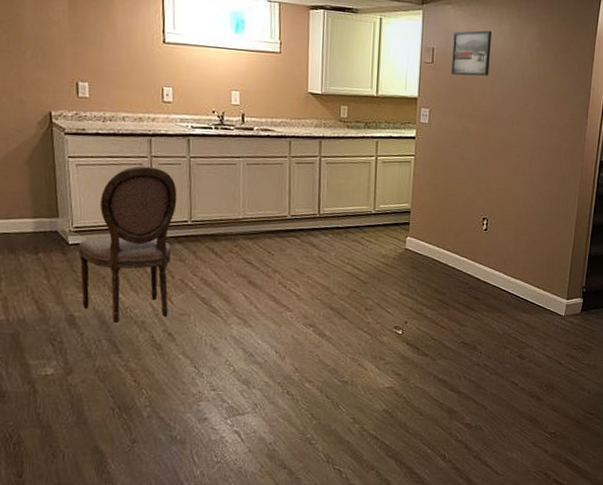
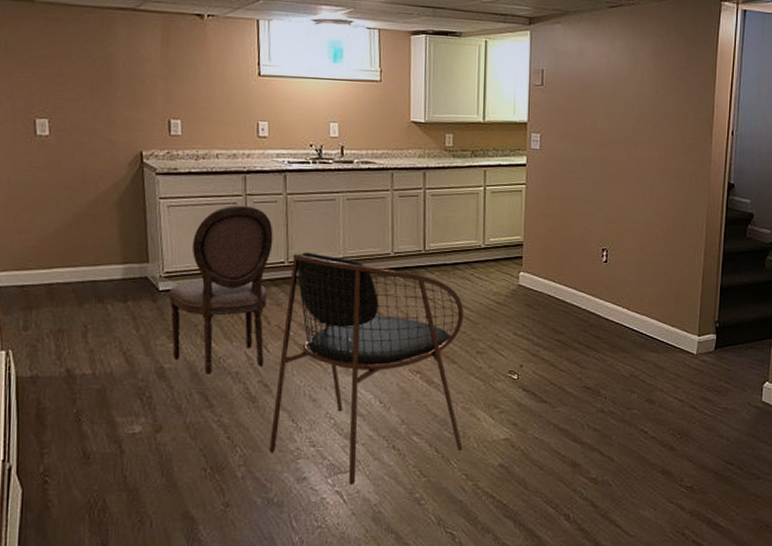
dining chair: none [173,212,355,425] -> present [269,252,464,484]
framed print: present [450,30,492,76] -> none [562,48,604,98]

